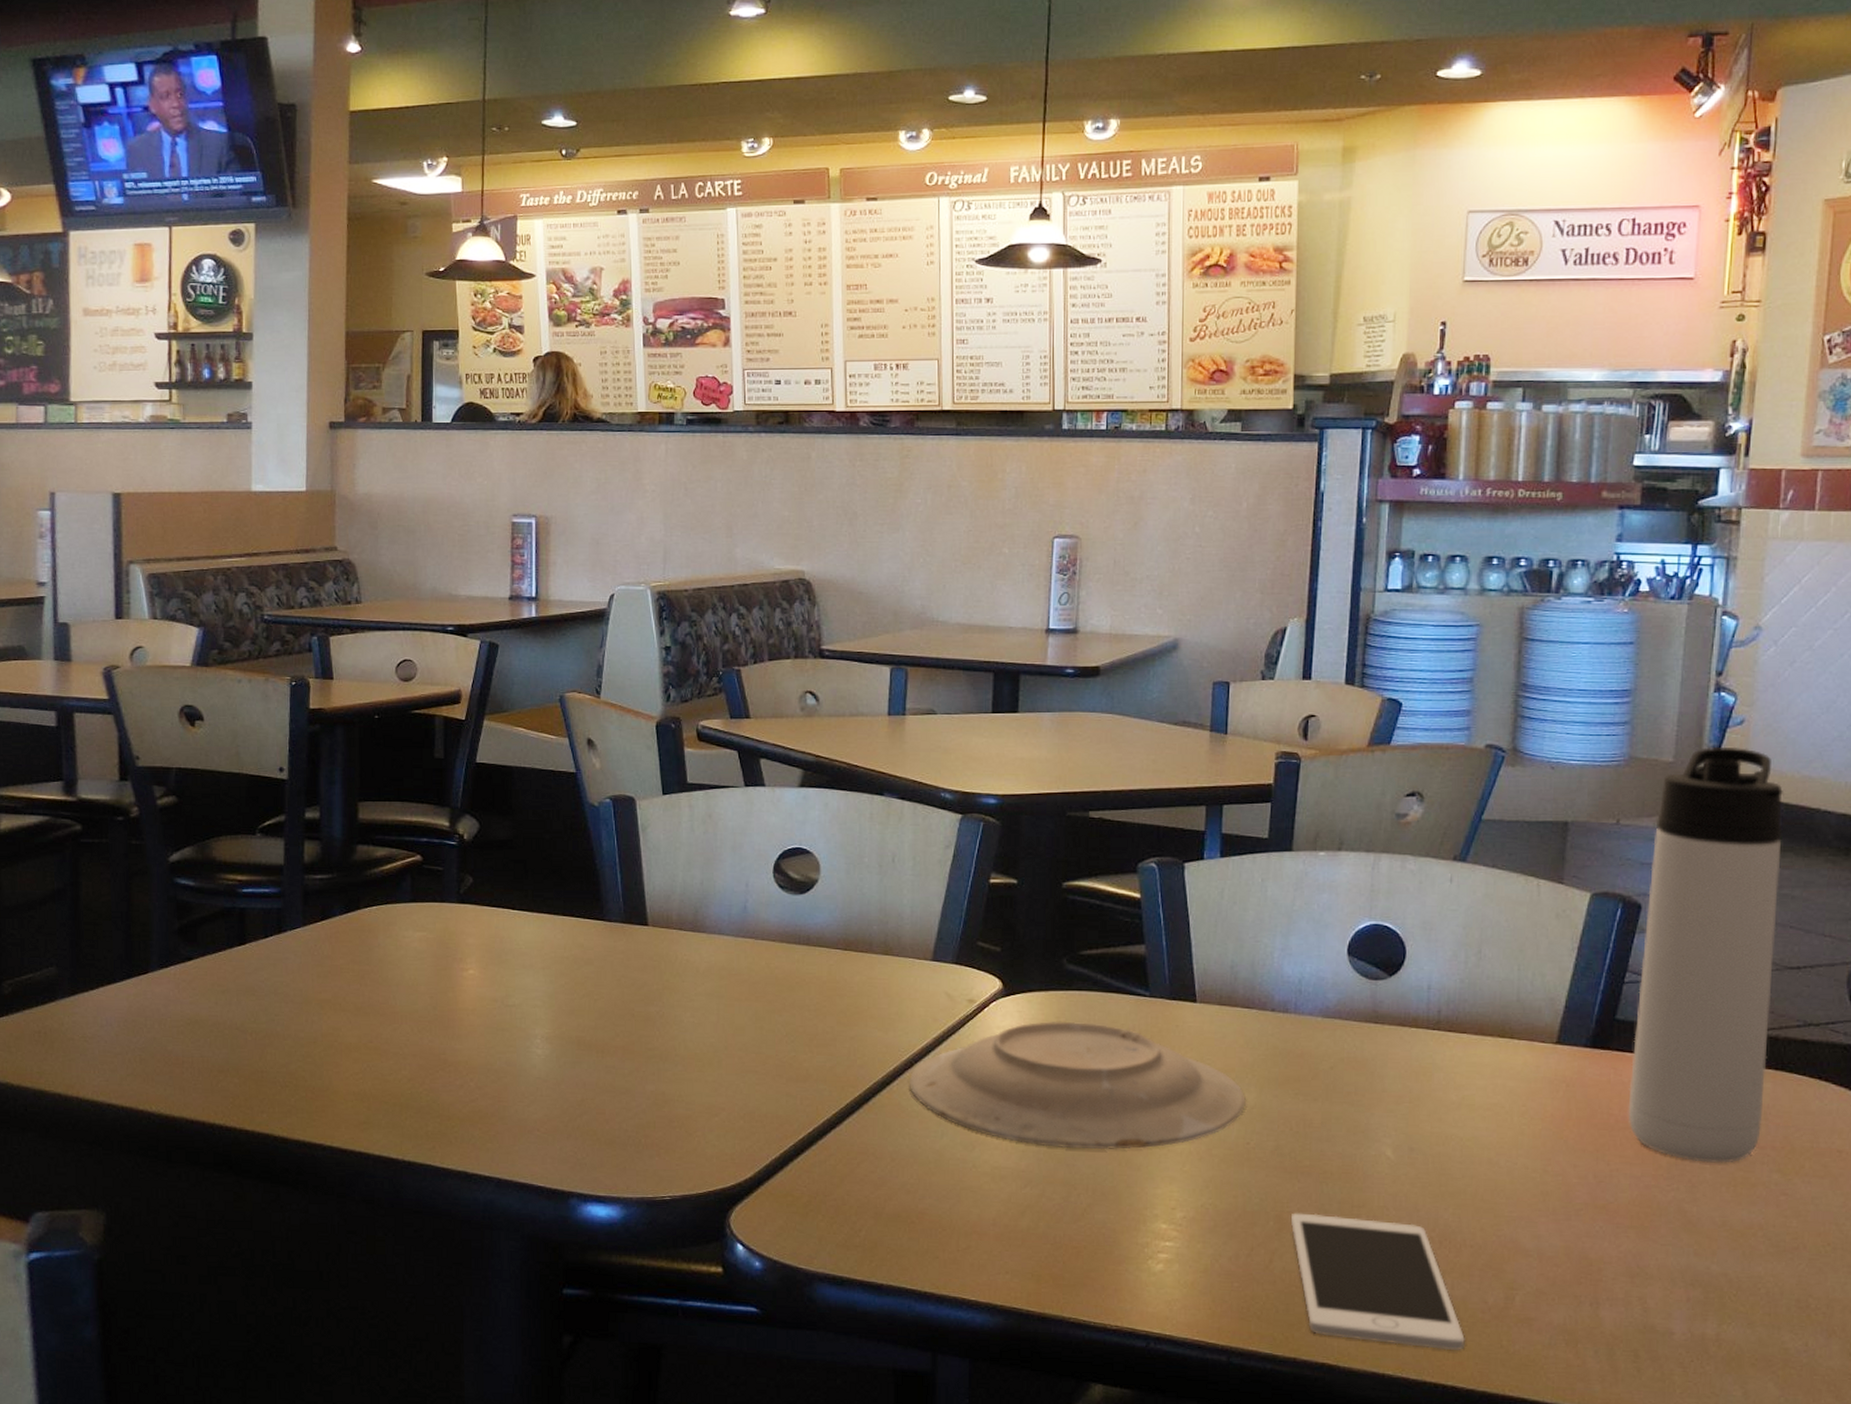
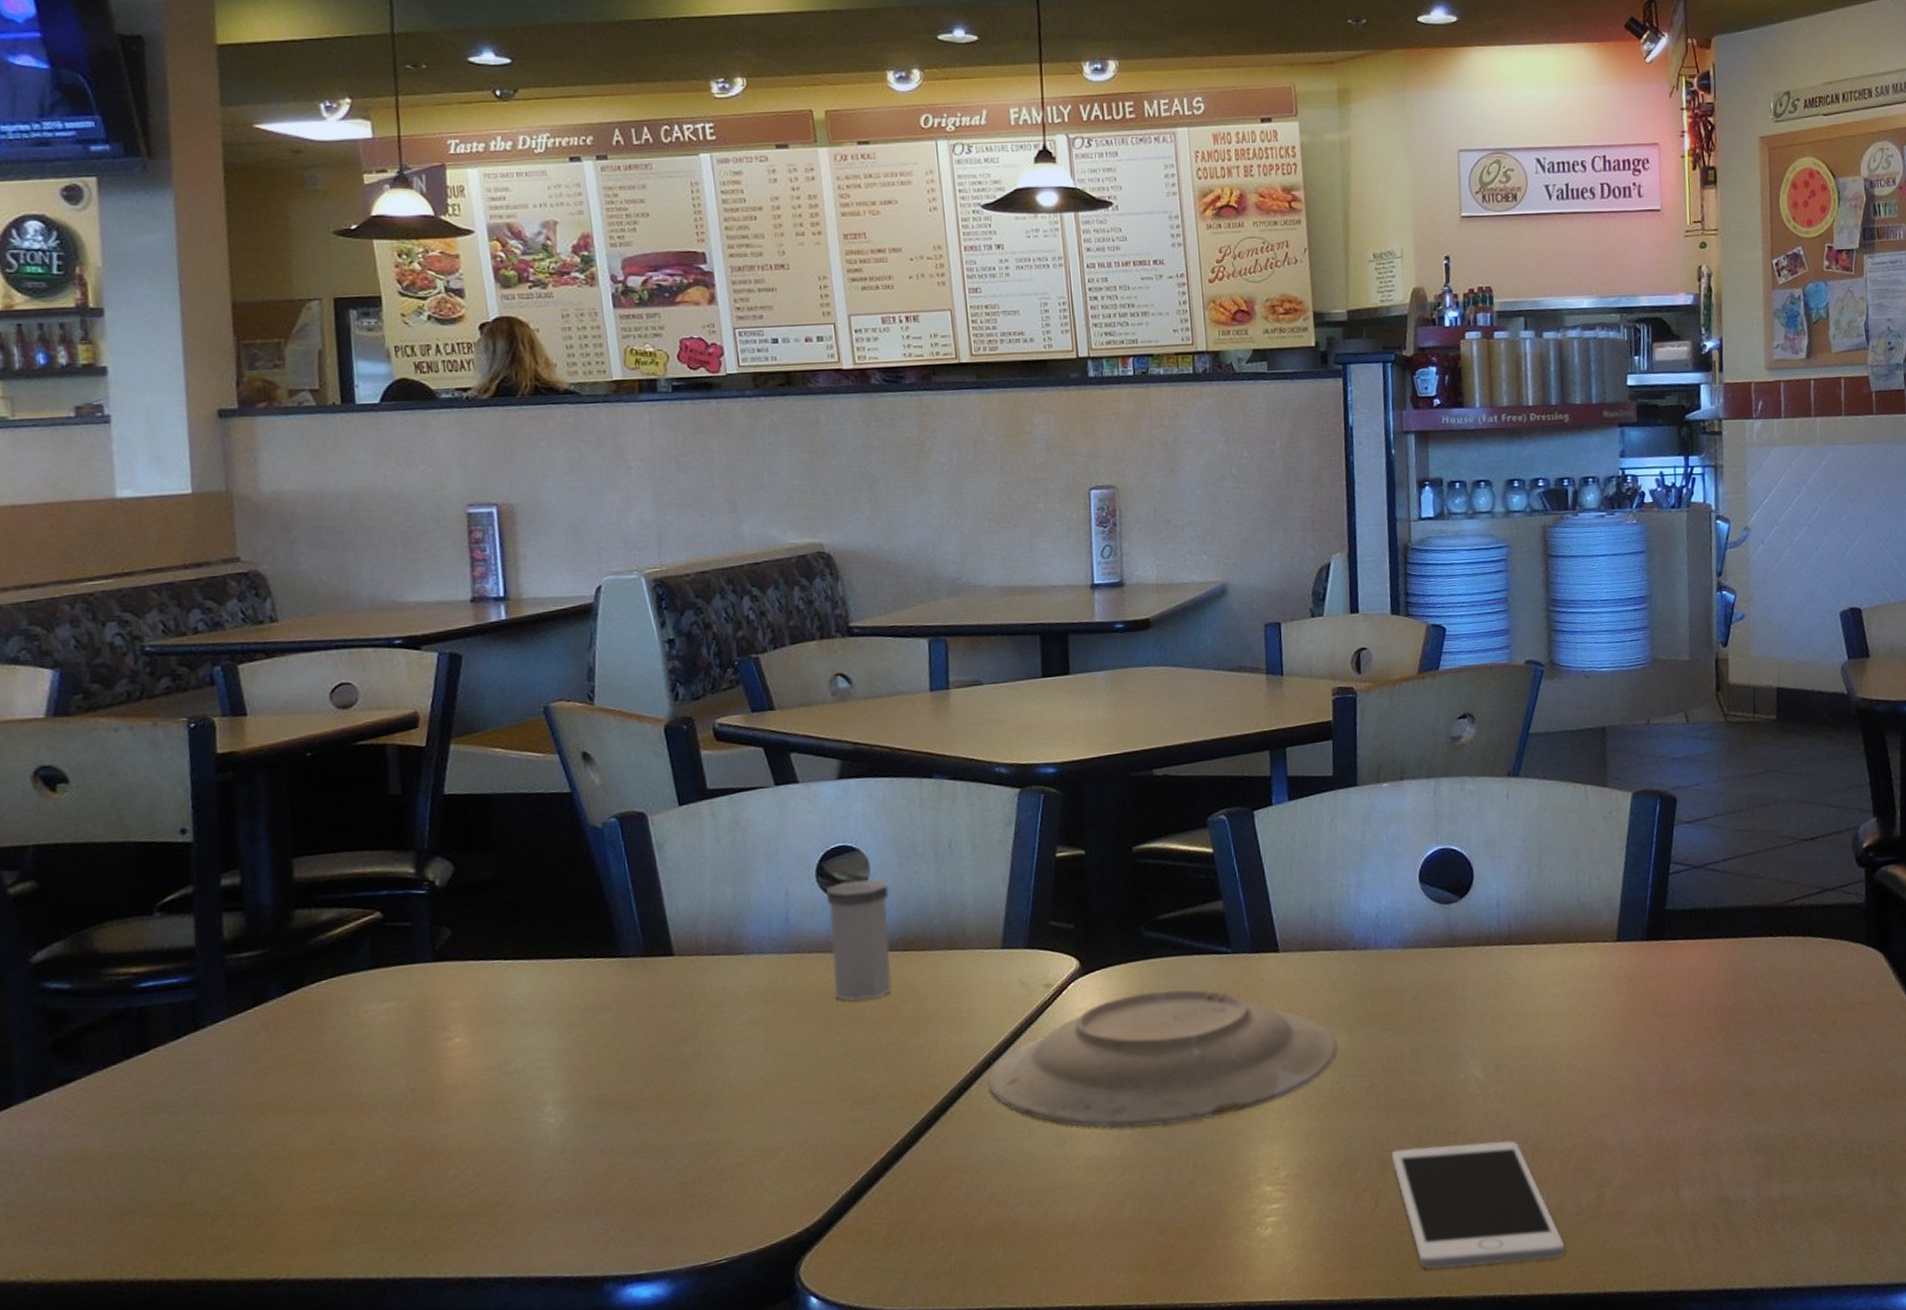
salt shaker: none [780,880,835,988] -> present [826,879,892,1001]
thermos bottle: present [1628,746,1783,1163] -> none [1680,640,1798,1034]

